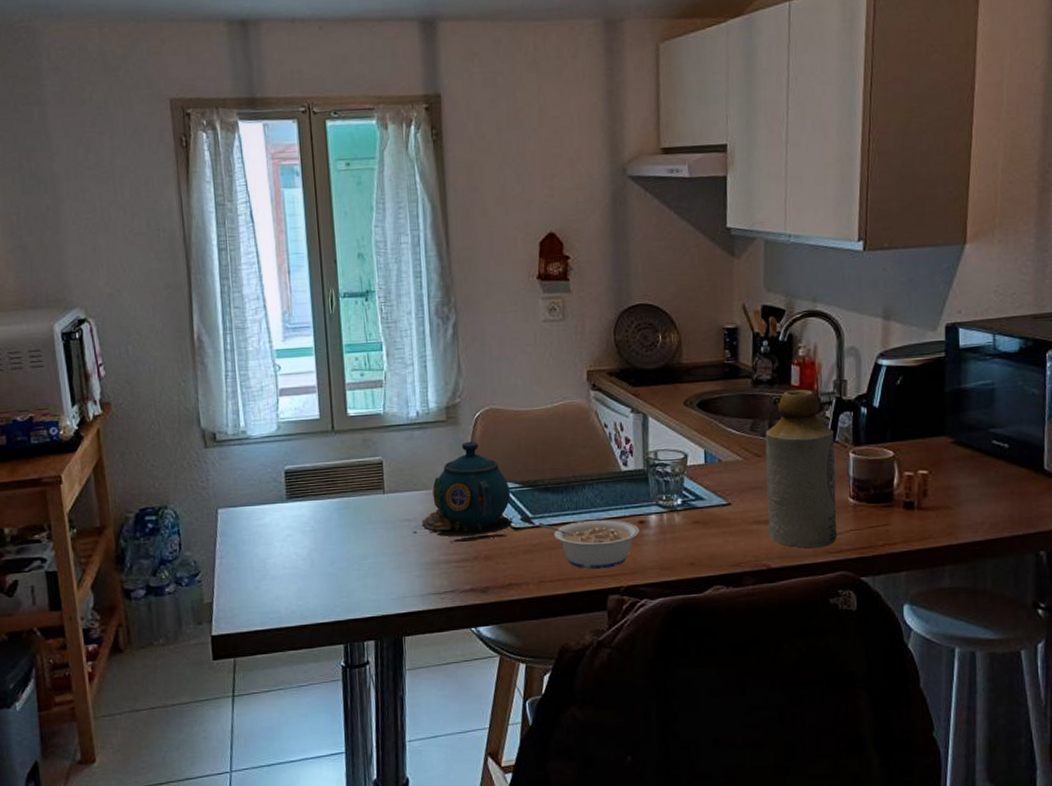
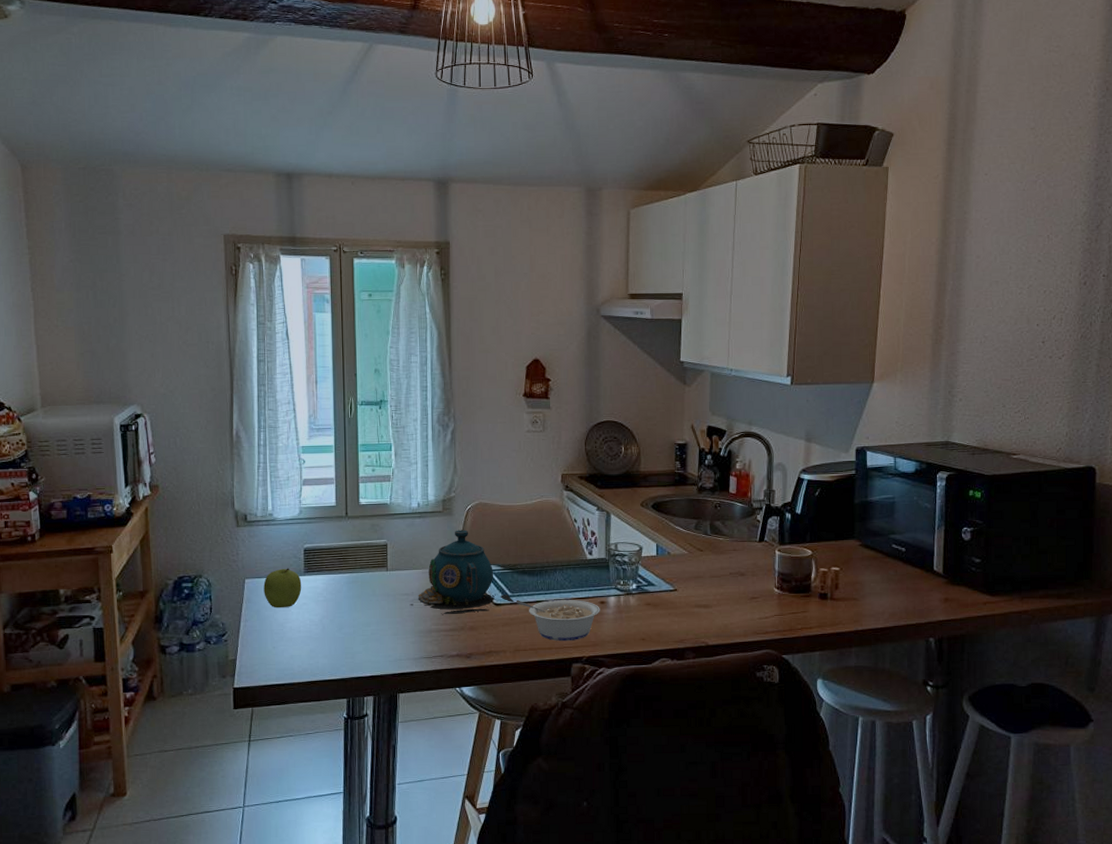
fruit: none [239,494,285,542] -> present [263,568,302,608]
bottle: present [765,389,838,549] -> none [707,496,764,630]

